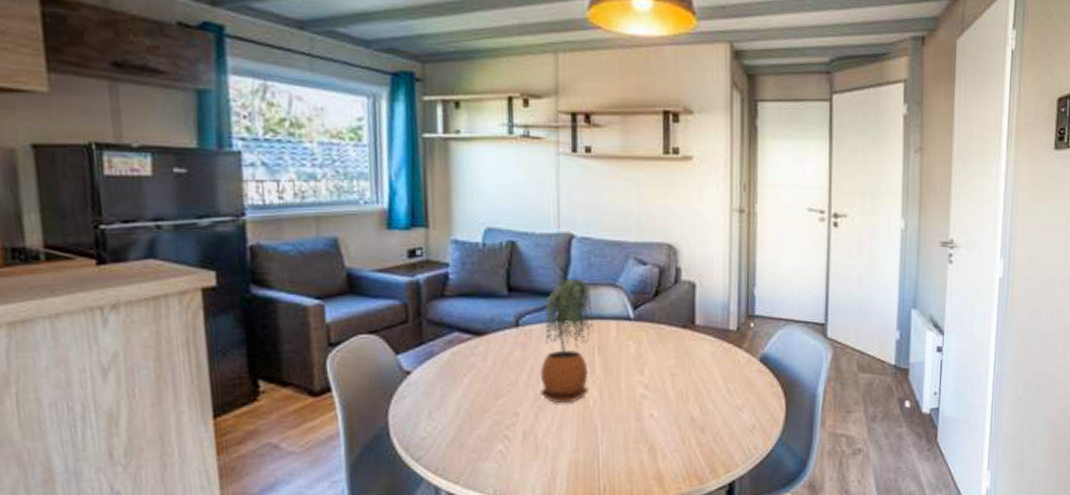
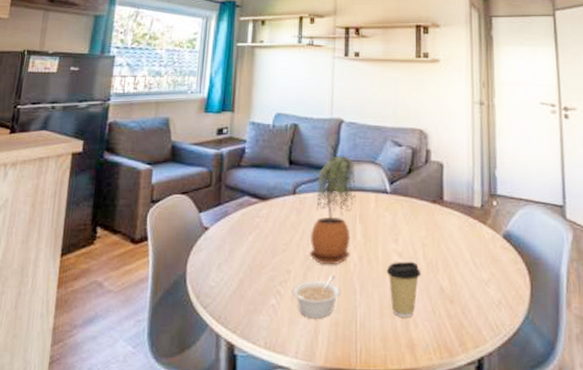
legume: none [524,413,580,461] -> present [293,275,341,319]
coffee cup: none [631,392,670,450] -> present [386,261,421,317]

